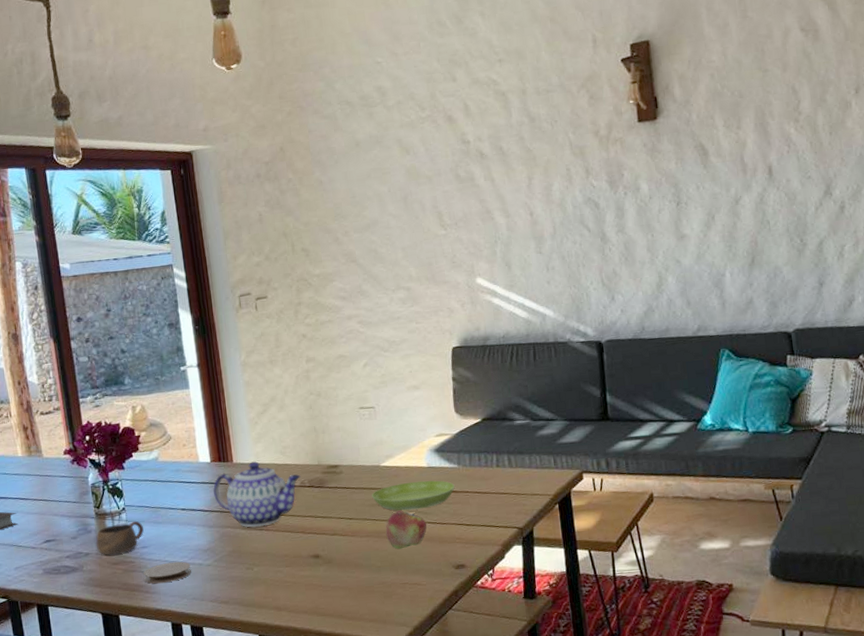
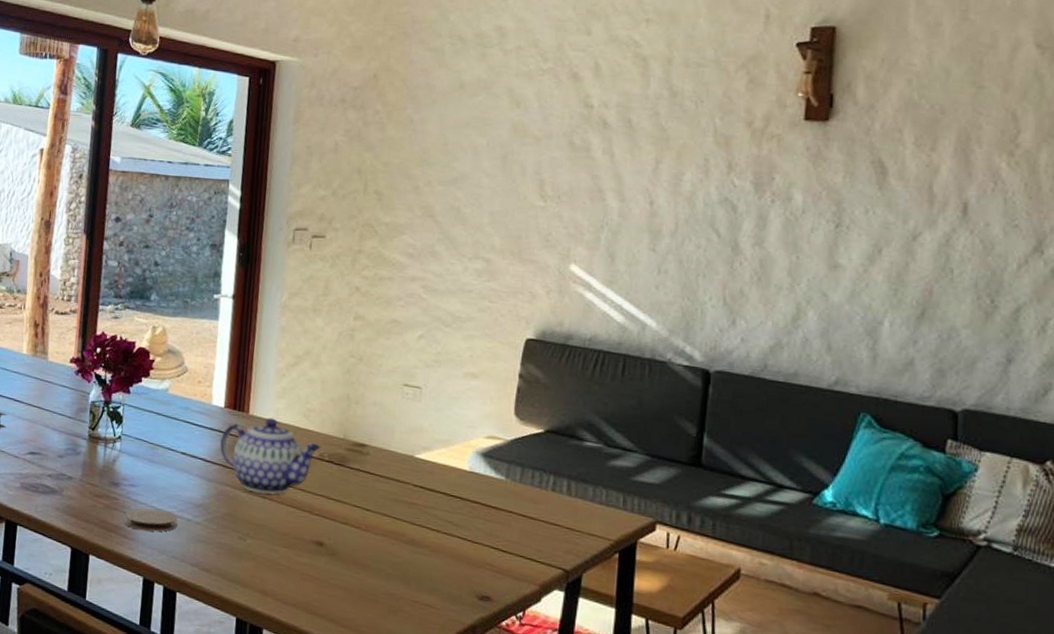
cup: present [96,520,144,555] -> none [82,452,136,487]
saucer: present [372,480,455,511] -> none [397,482,497,519]
fruit: present [385,510,427,550] -> none [405,513,455,561]

